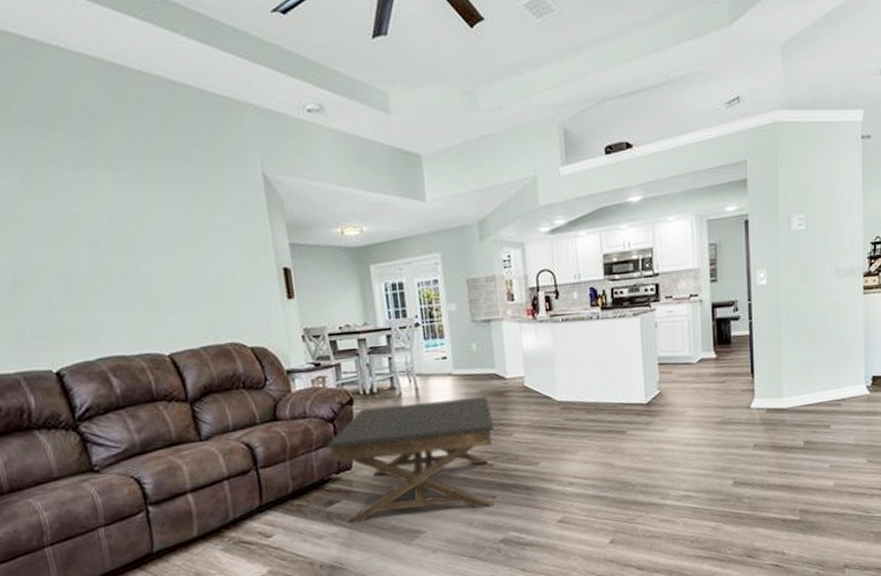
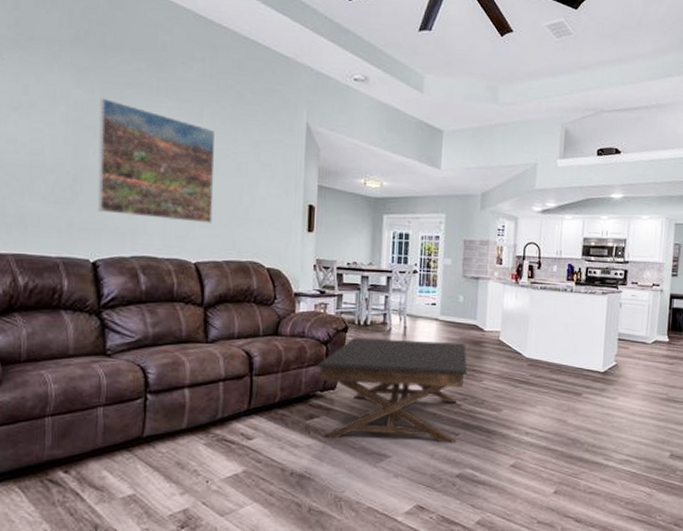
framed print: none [21,181,179,314] -> present [97,97,215,224]

